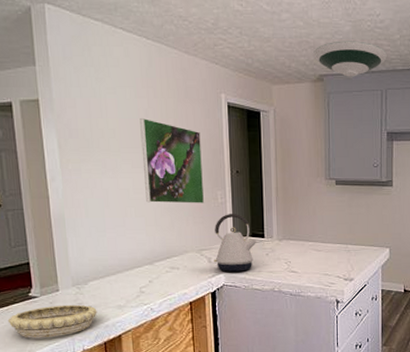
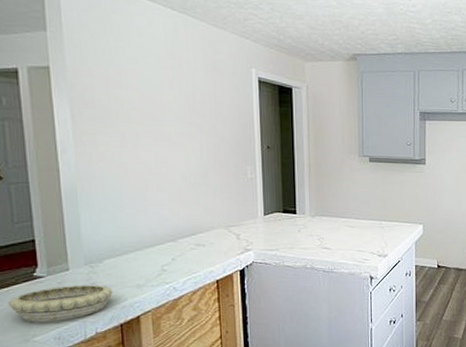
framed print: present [140,117,205,204] -> none [163,89,234,179]
kettle: present [214,214,257,272] -> none [243,190,289,249]
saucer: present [313,41,387,77] -> none [347,22,419,58]

